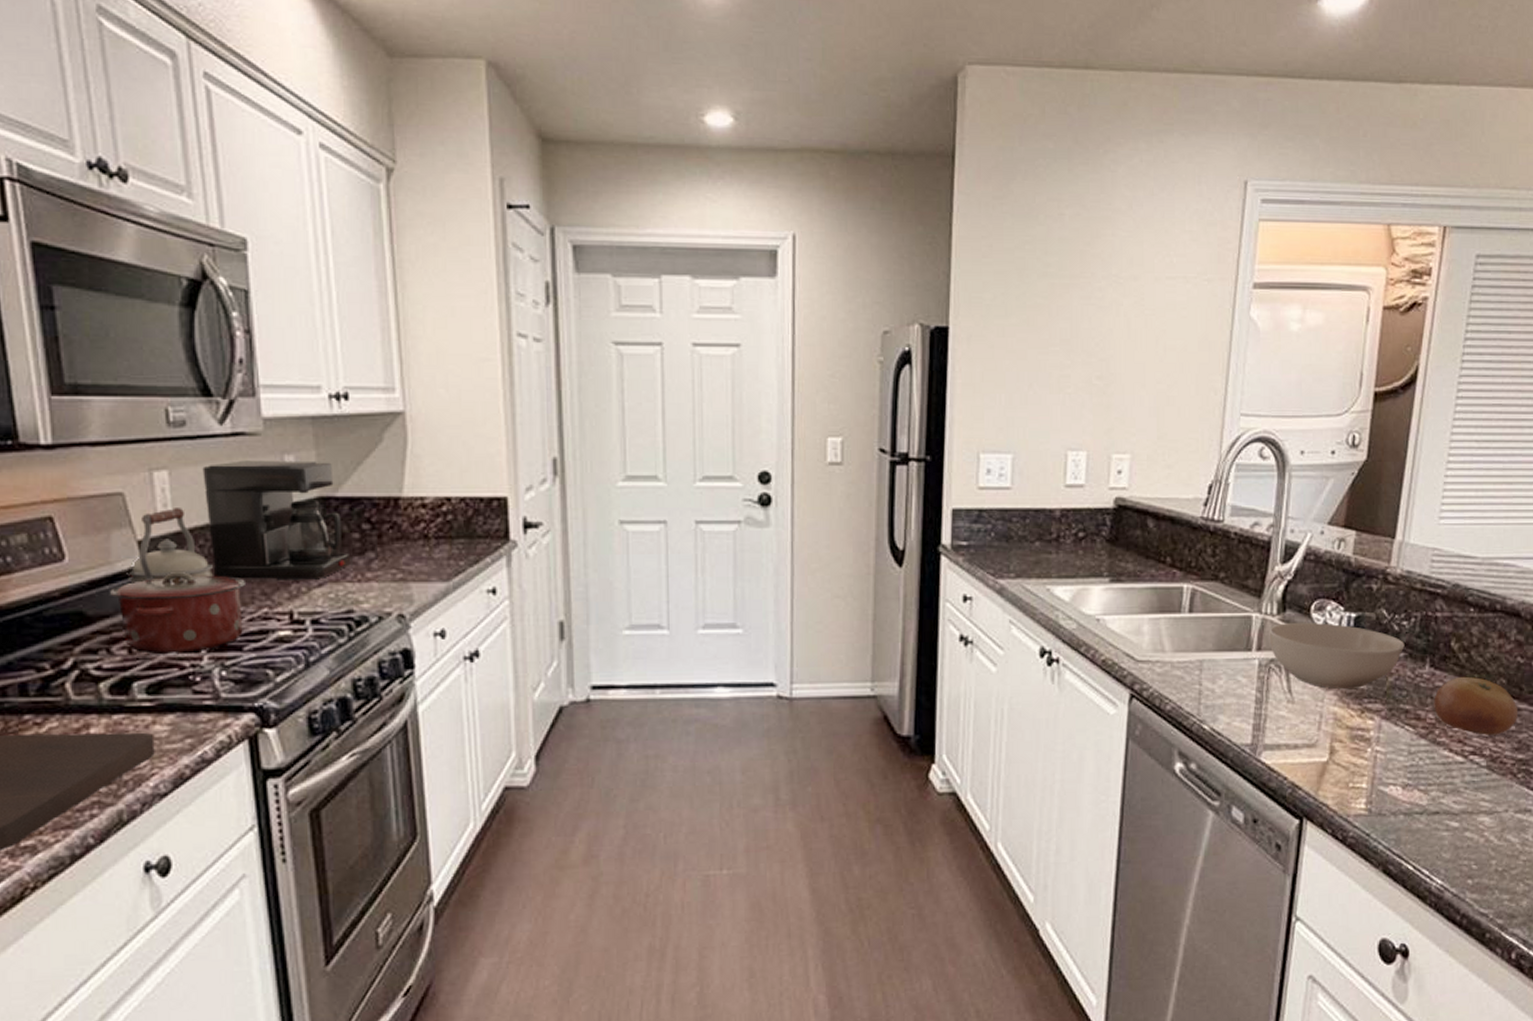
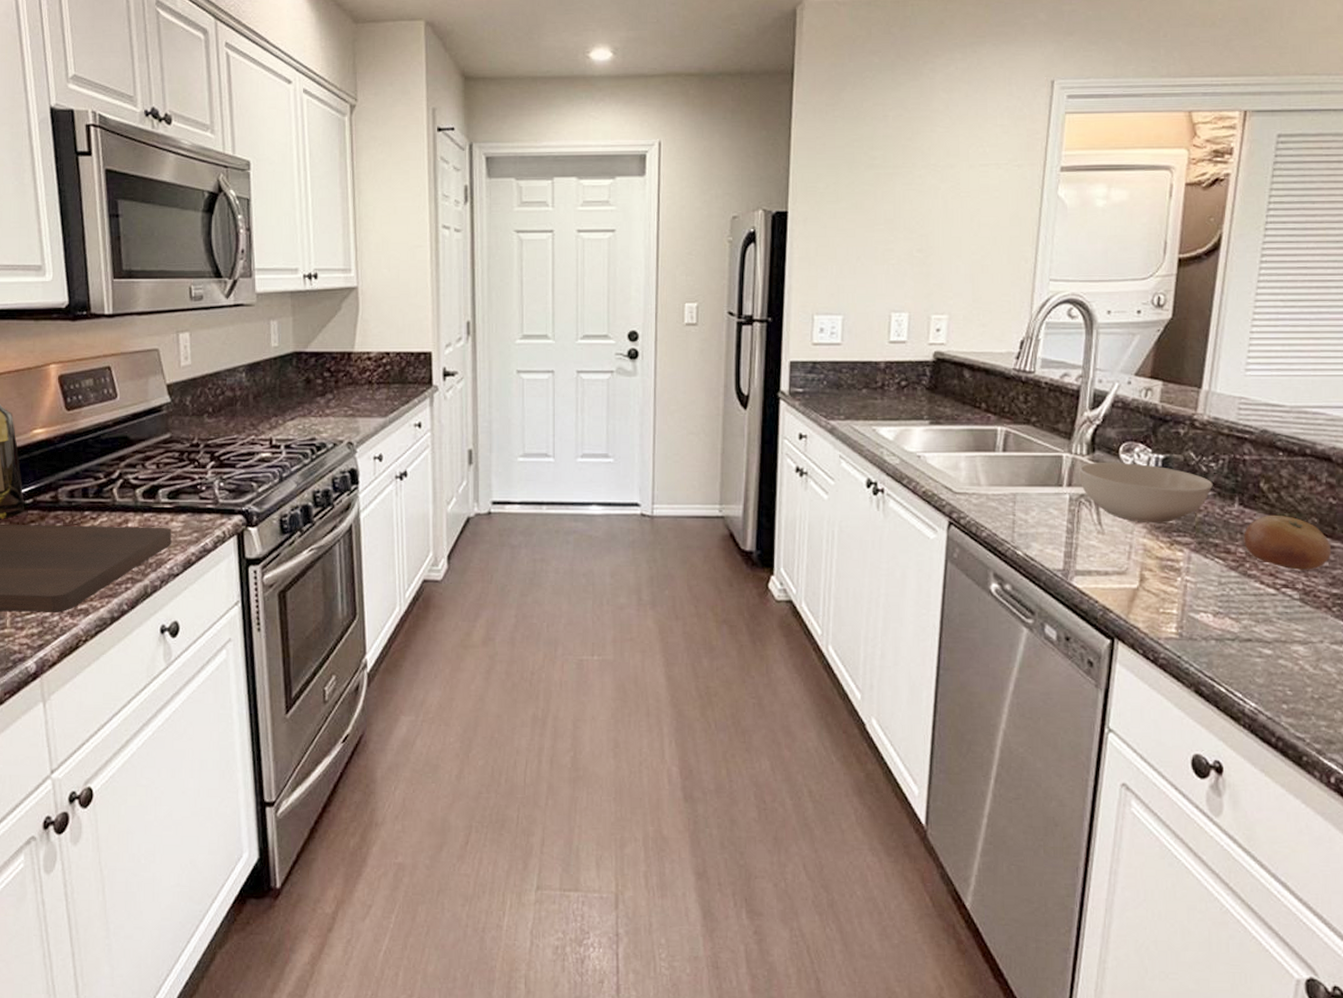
casserole: present [110,571,245,654] -> none [146,407,239,468]
kettle: present [126,508,214,585] -> none [158,360,218,417]
coffee maker: present [202,460,351,579] -> none [213,325,315,414]

